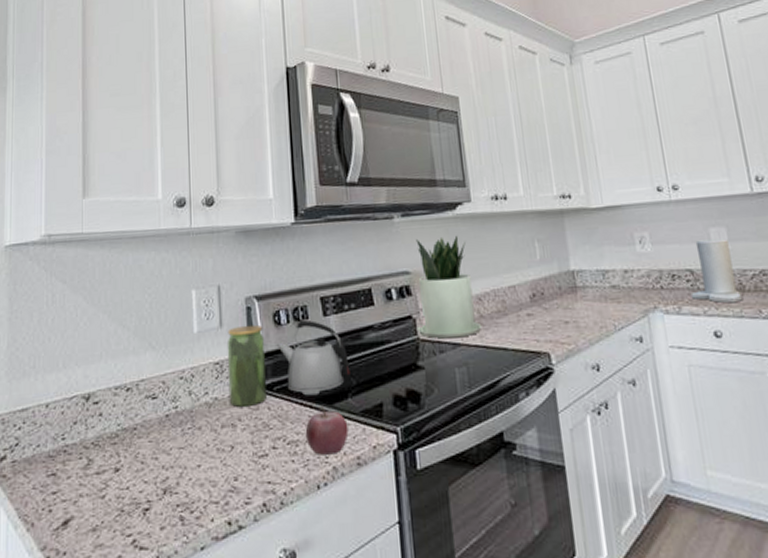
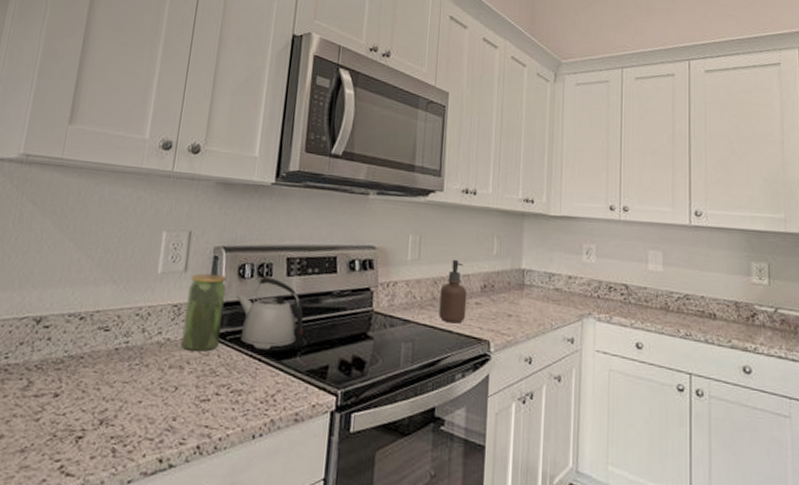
fruit: present [305,405,349,455] -> none [249,360,292,408]
planter: present [416,235,482,339] -> none [372,217,433,316]
soap dispenser: none [486,271,519,340] -> present [439,259,468,324]
paper towel: present [691,238,743,304] -> none [622,259,666,321]

